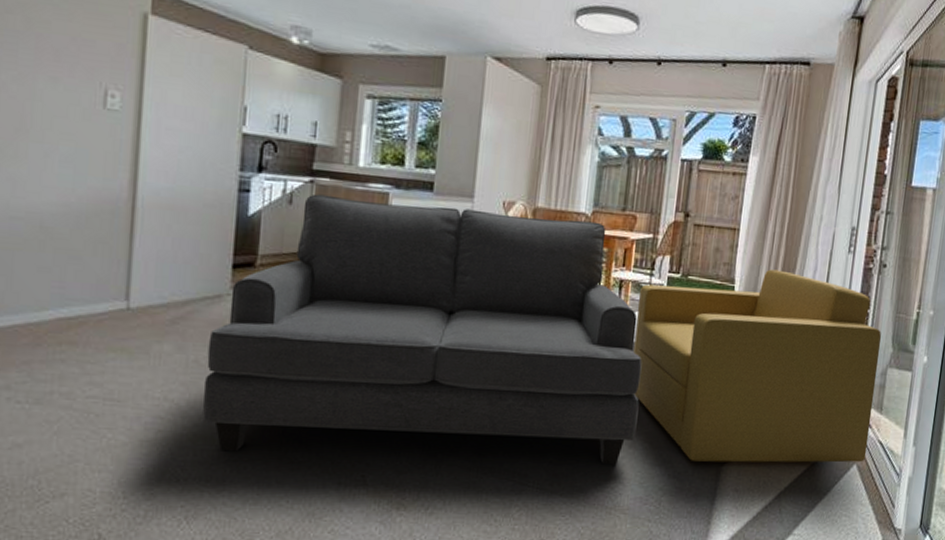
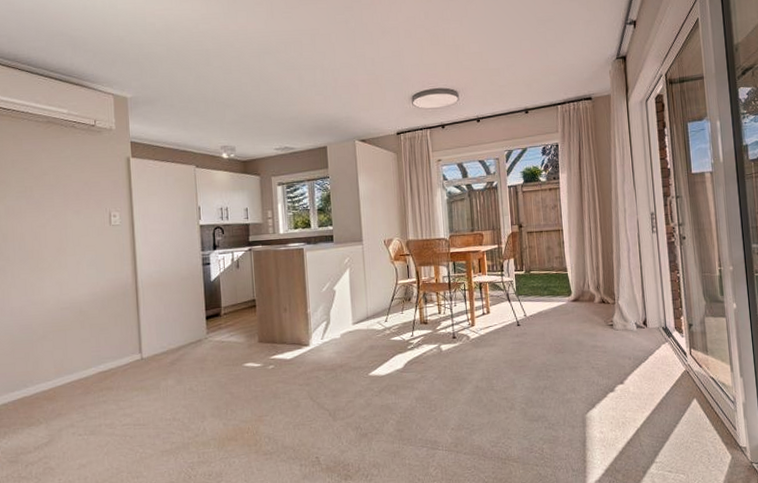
sofa: present [202,194,642,465] -> none [197,243,513,452]
armchair: present [633,269,882,463] -> none [496,255,703,414]

